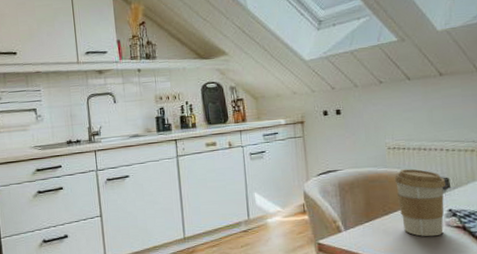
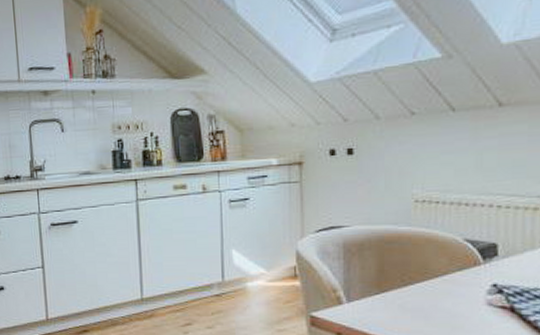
coffee cup: present [394,169,447,237] -> none [420,229,493,318]

